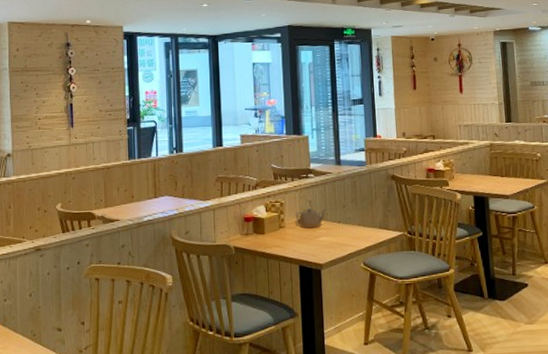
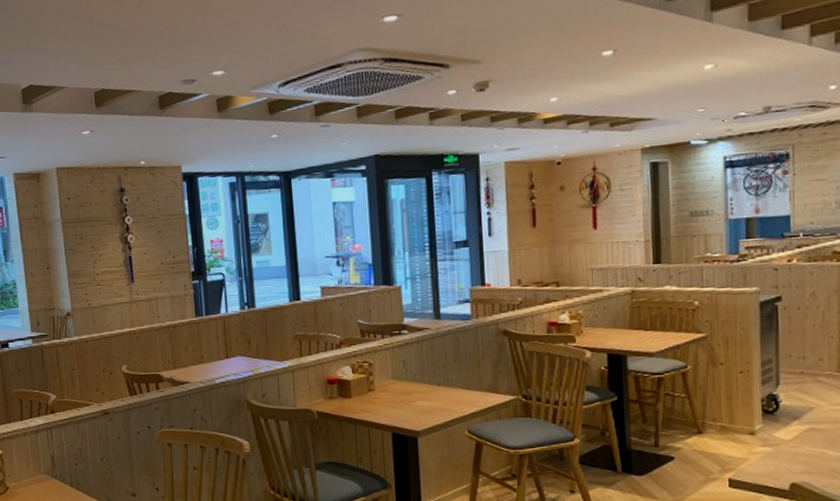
teapot: present [295,207,327,229] -> none [386,368,424,392]

